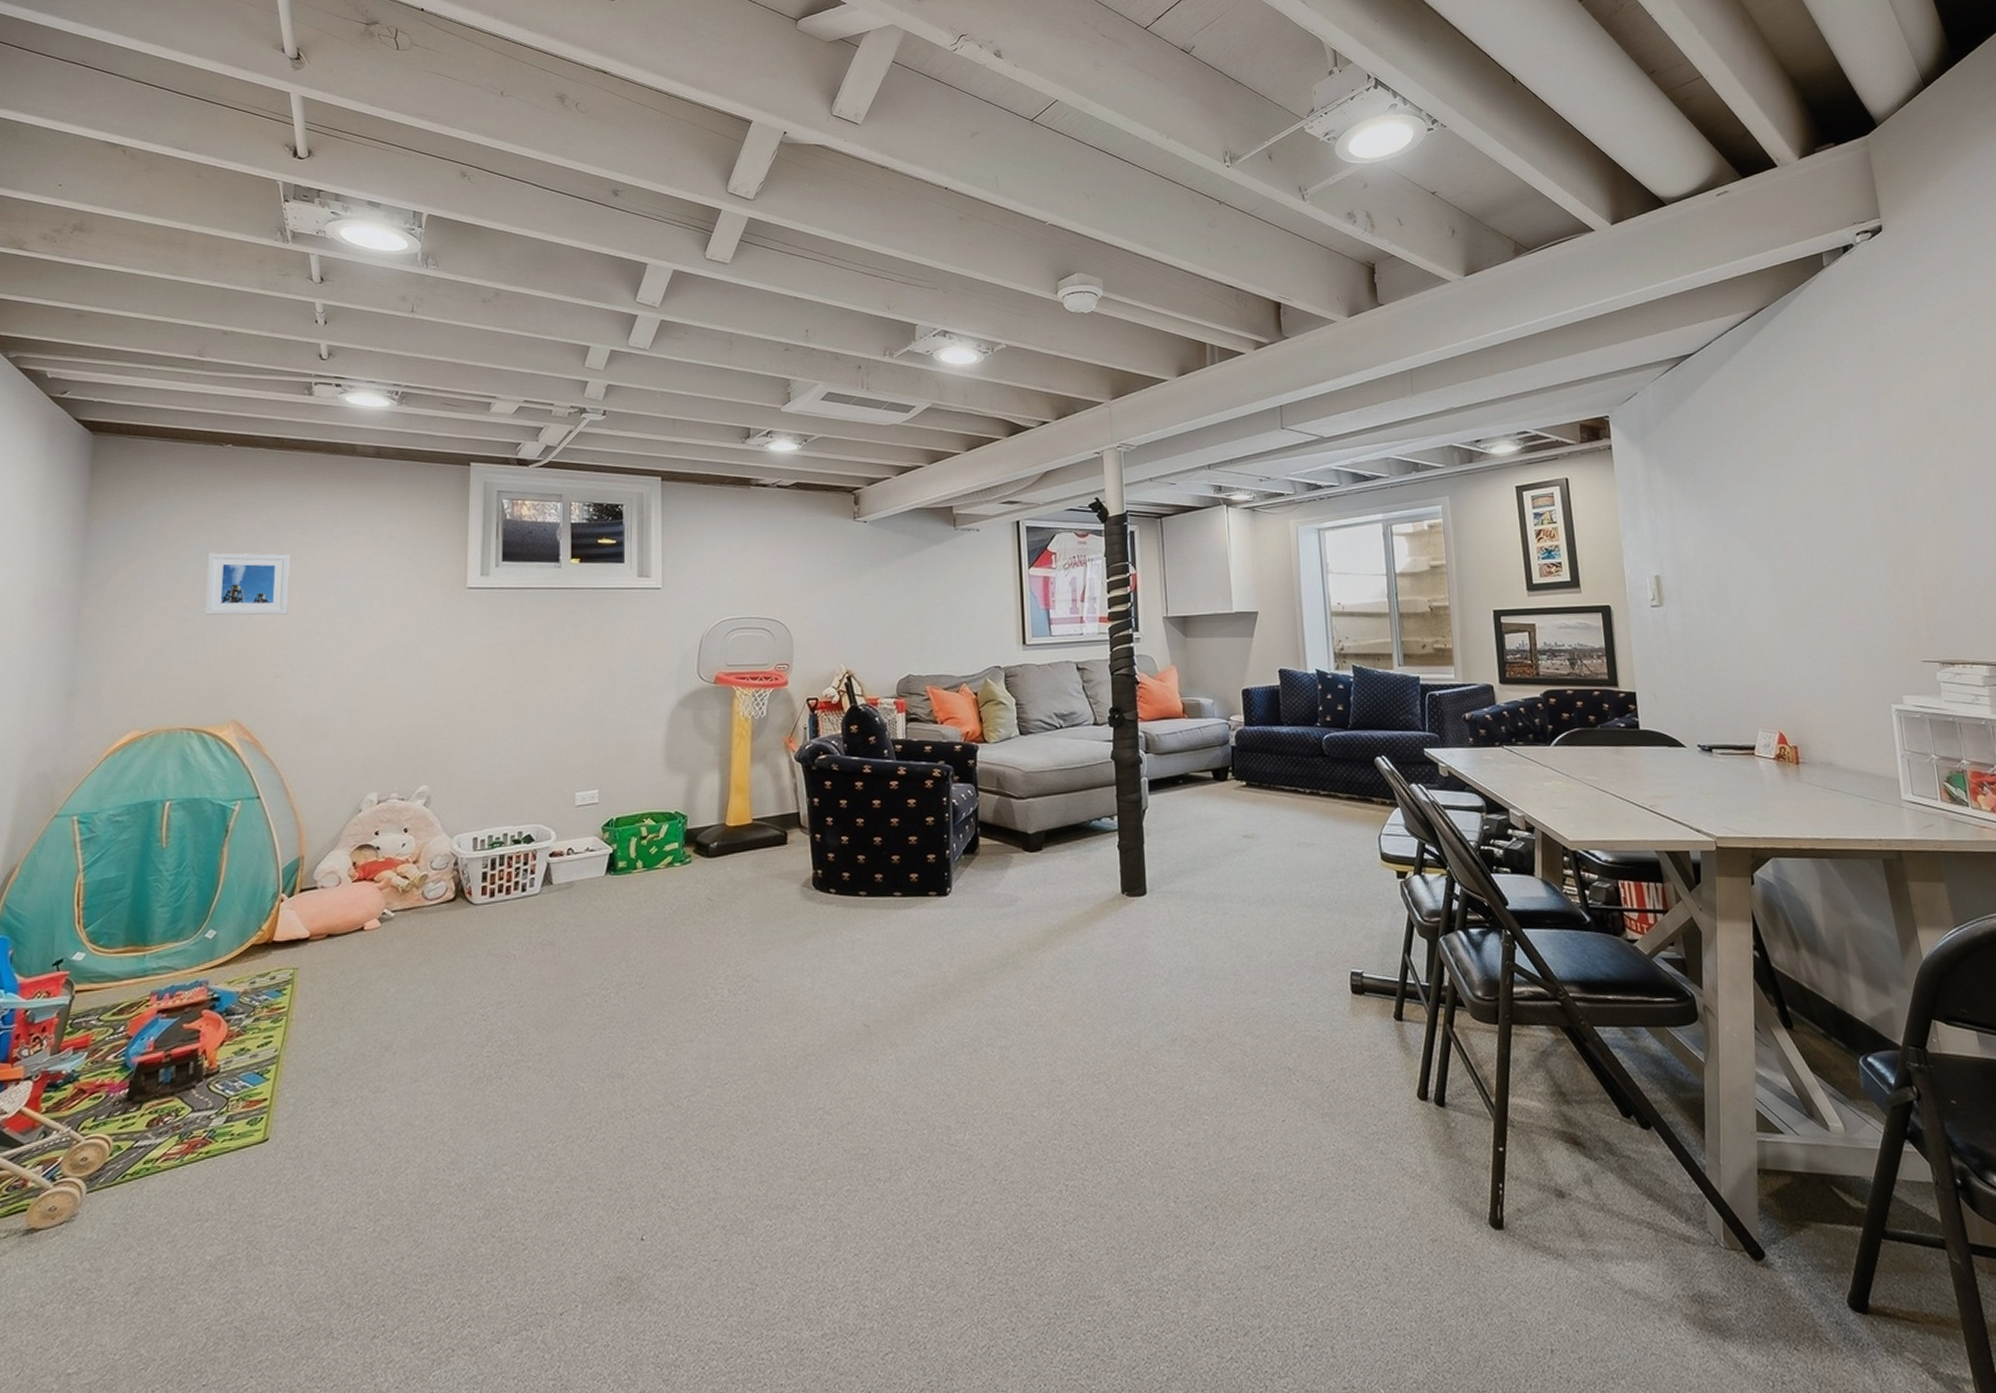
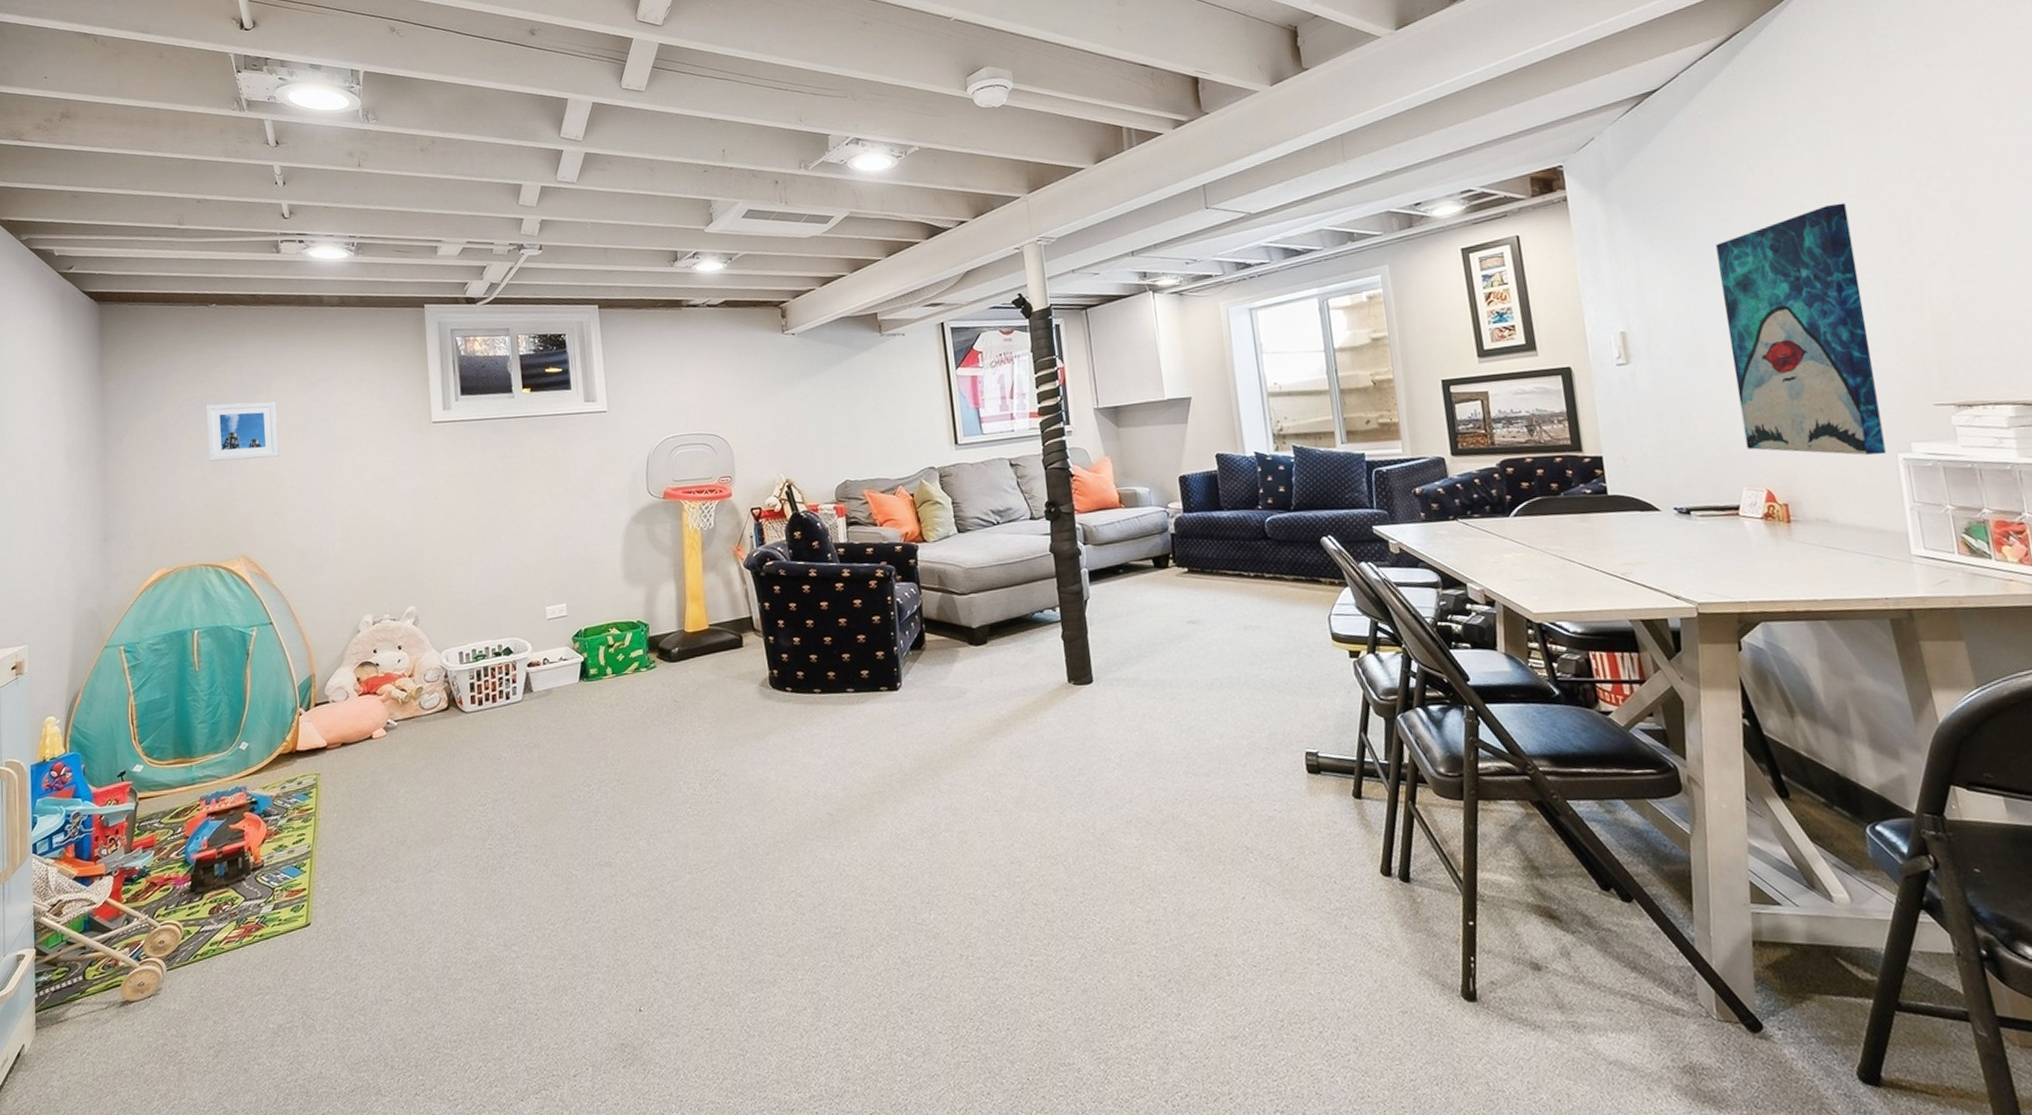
wall art: none [1740,471,1882,705] -> present [1716,202,1886,455]

